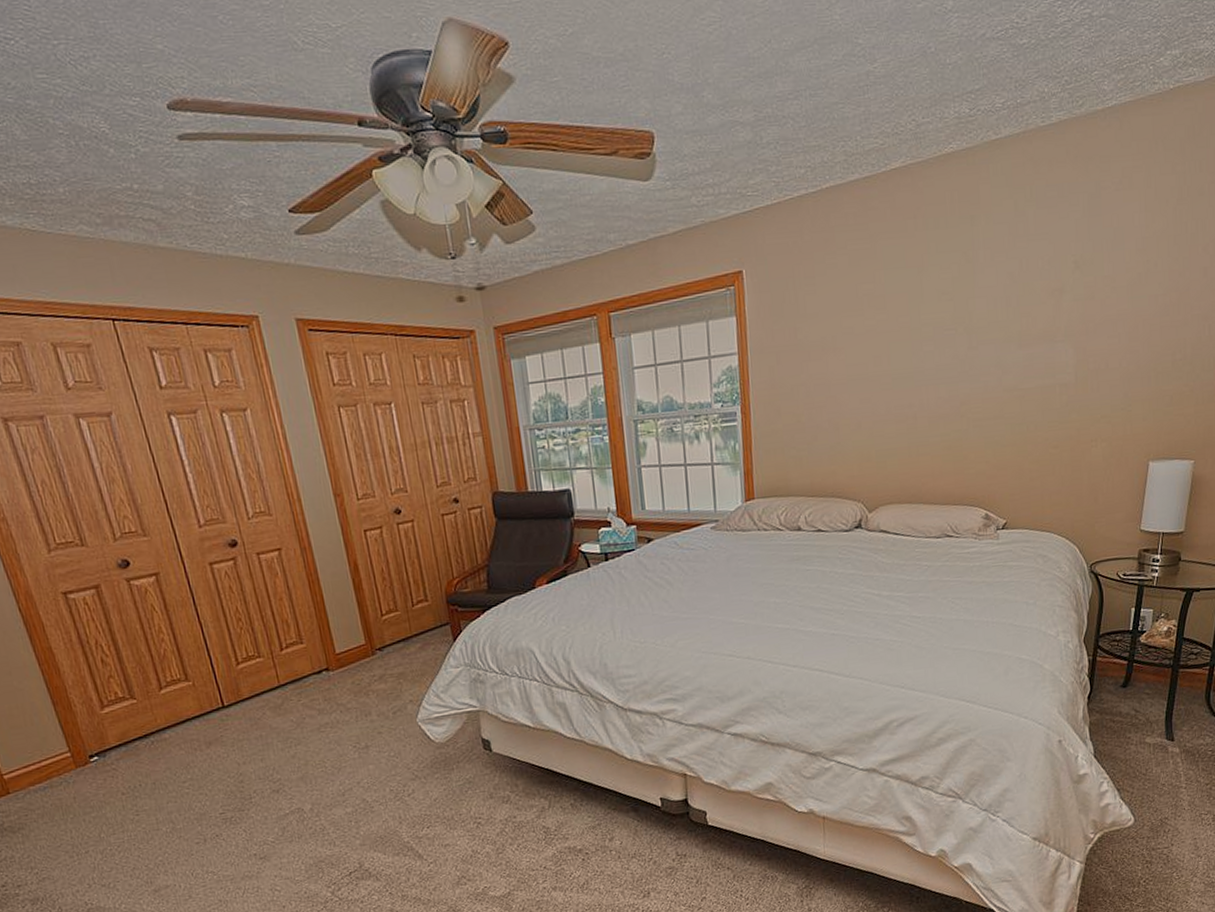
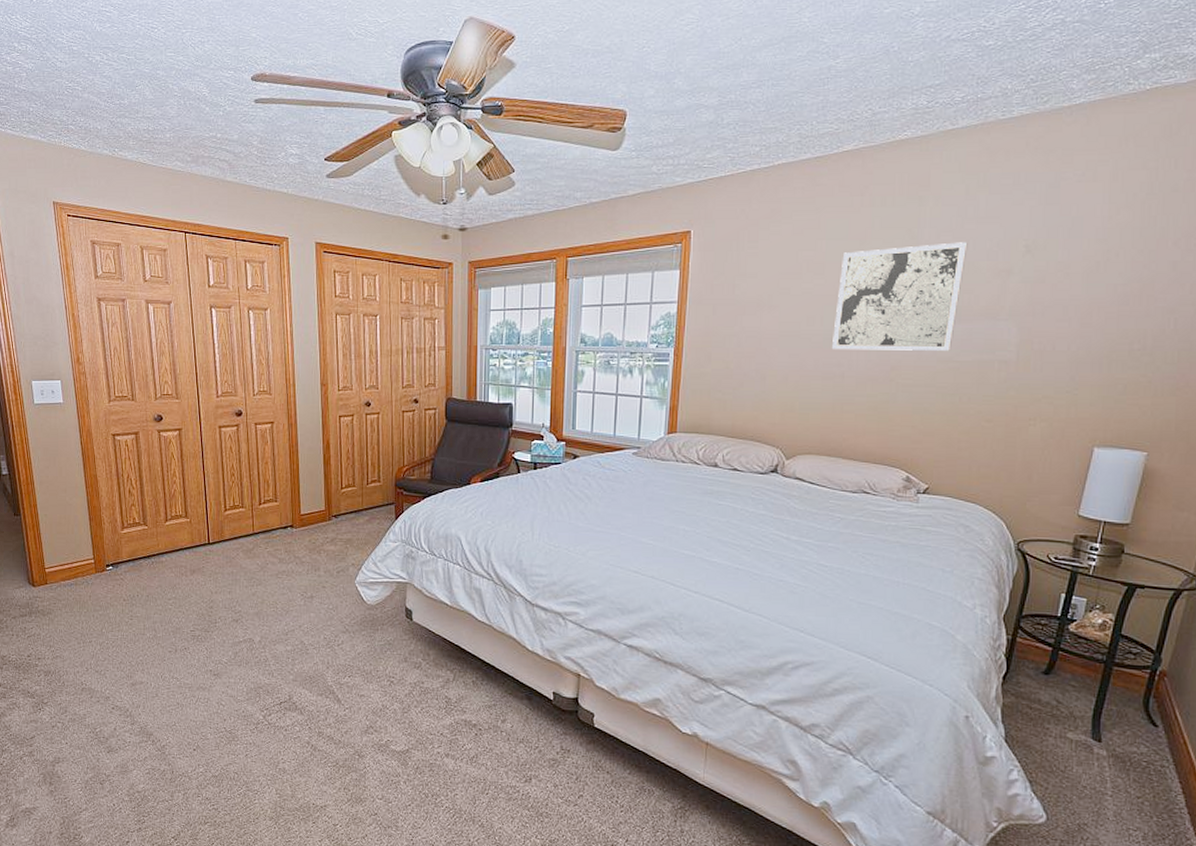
wall art: none [901,262,1021,390] -> present [832,242,968,351]

